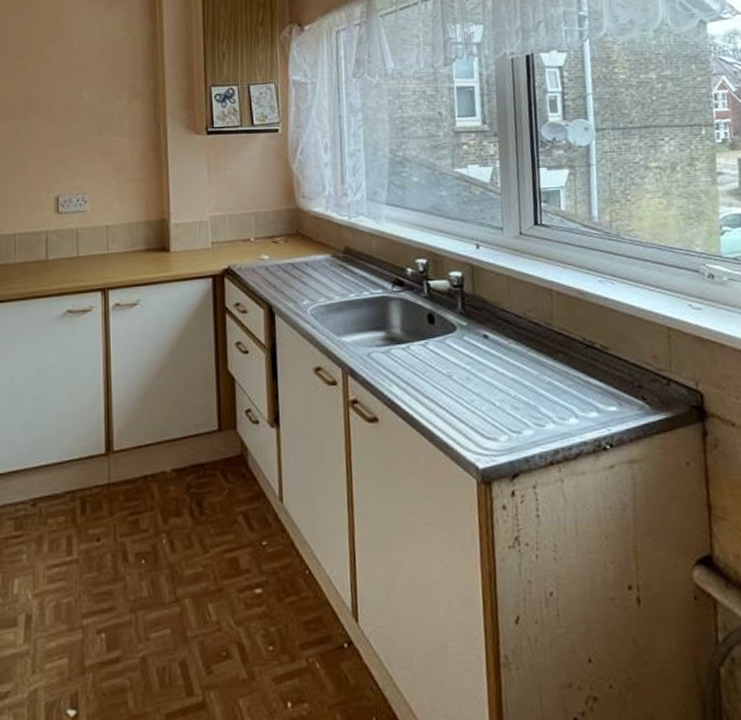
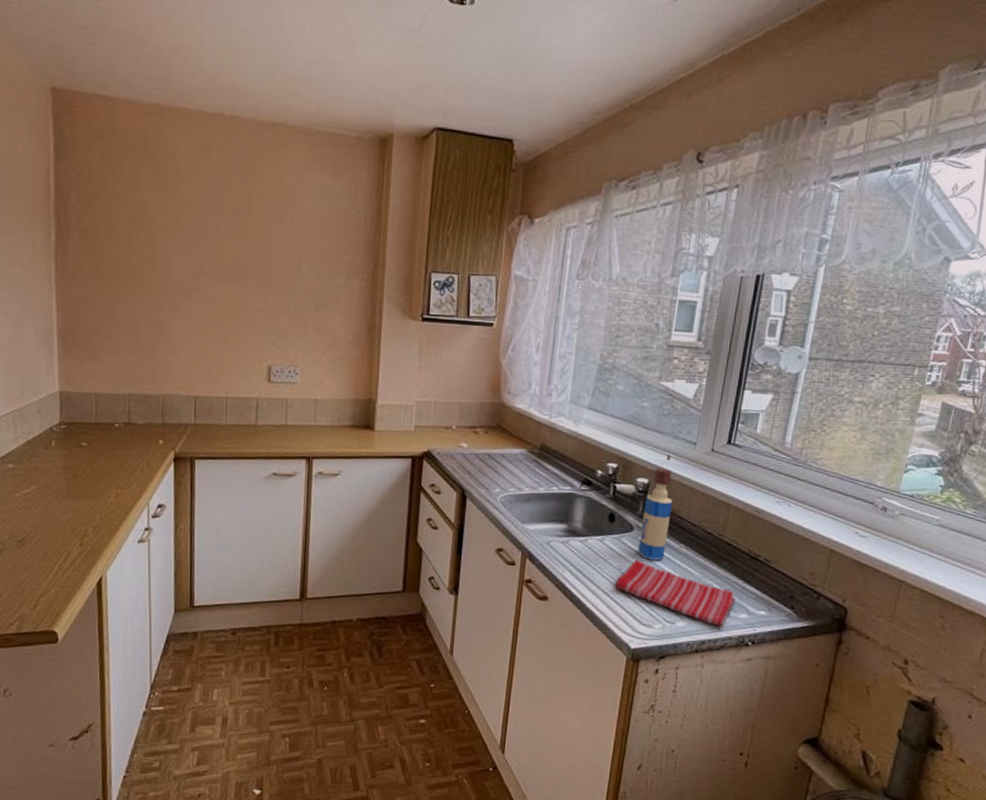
dish towel: none [447,362,581,431] -> present [614,559,736,627]
tequila bottle: none [462,258,495,362] -> present [637,467,672,561]

